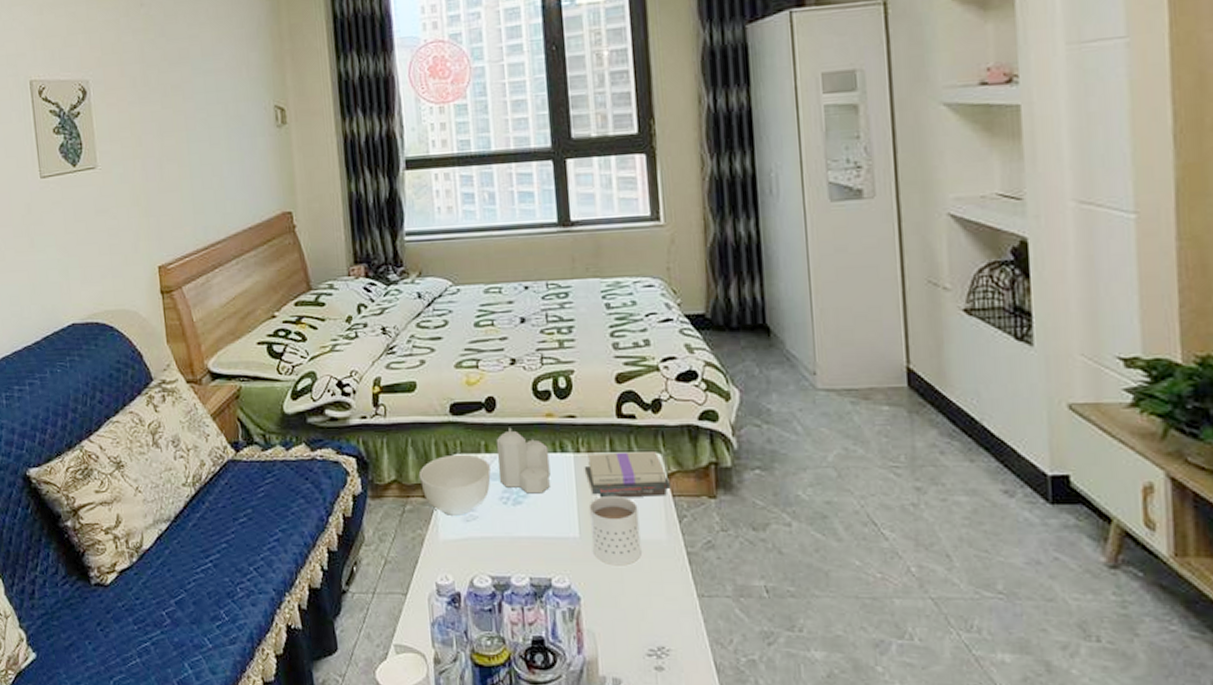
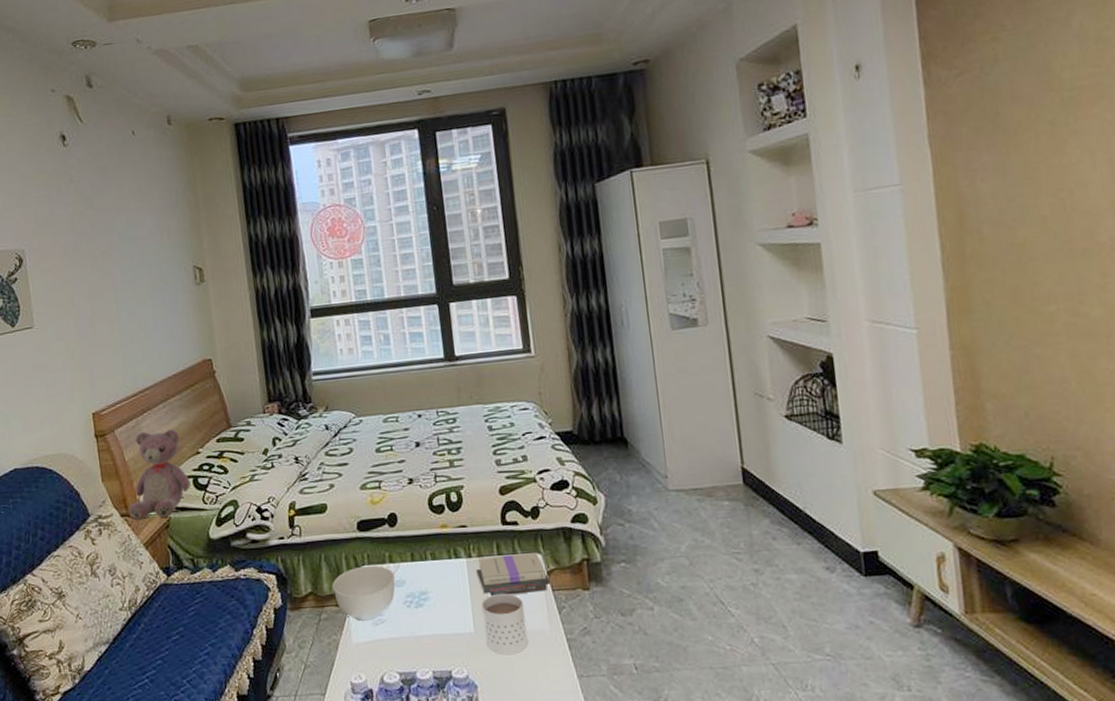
teddy bear: none [196,288,265,389] -> present [129,428,191,521]
candle: present [495,427,551,494] -> none [398,539,447,597]

